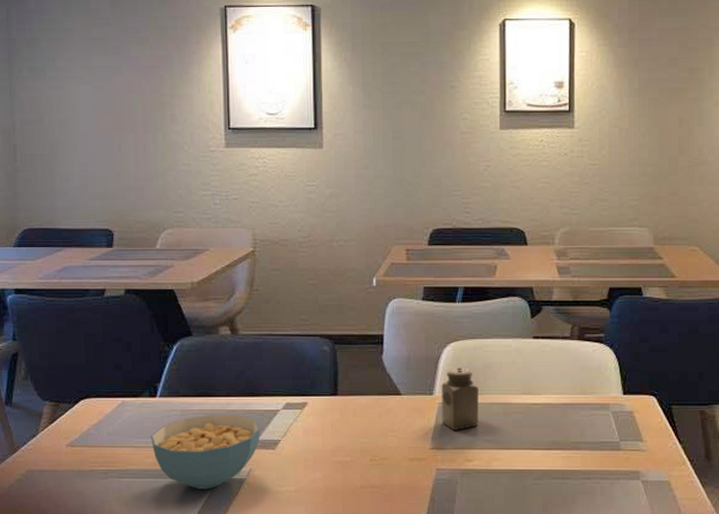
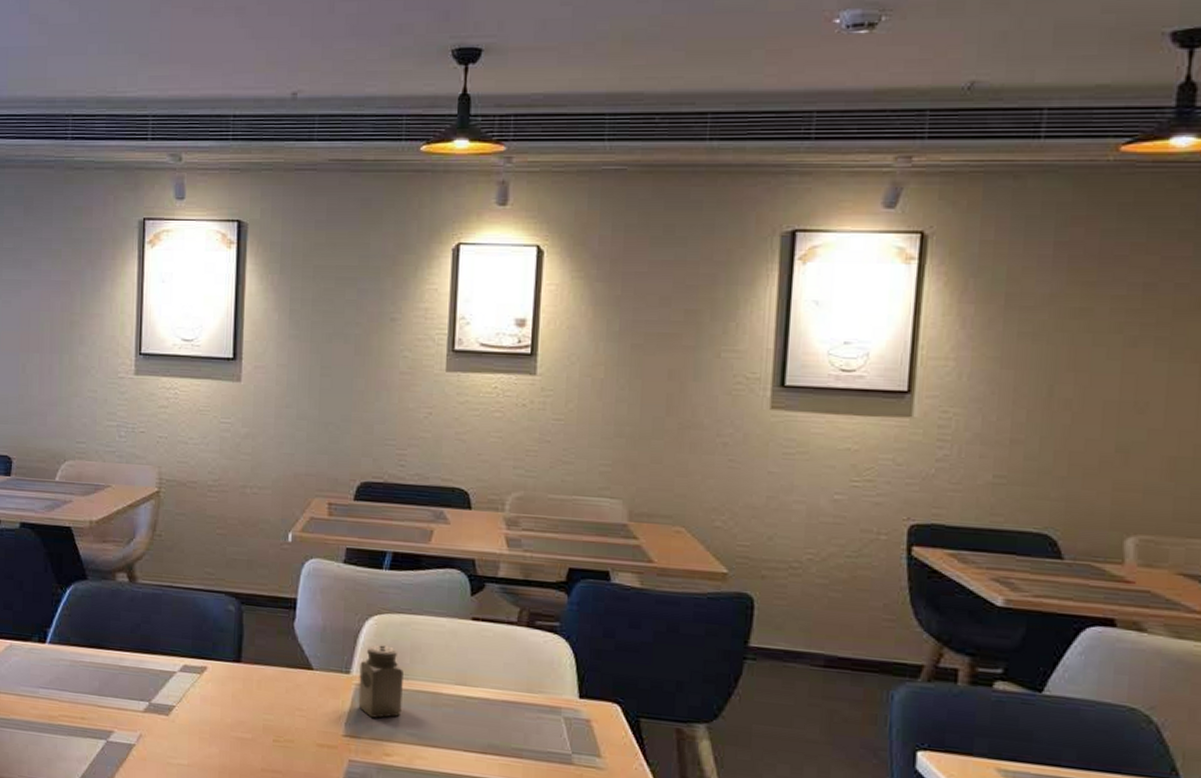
cereal bowl: present [151,414,260,489] -> none [37,668,154,751]

